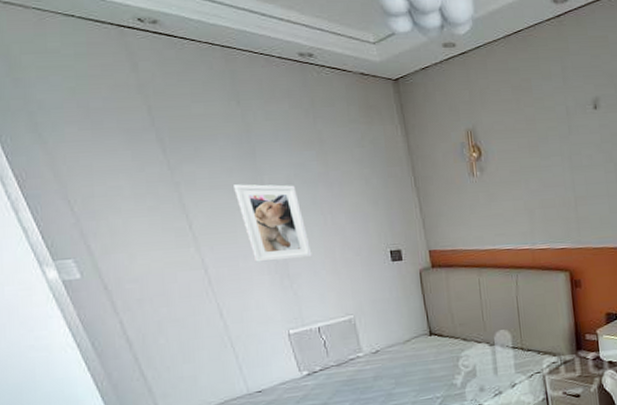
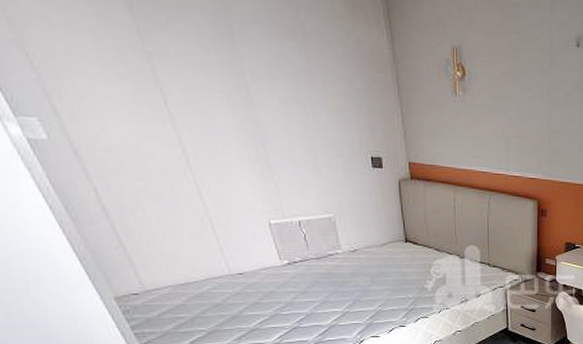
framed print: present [234,184,312,262] -> none [211,64,294,152]

